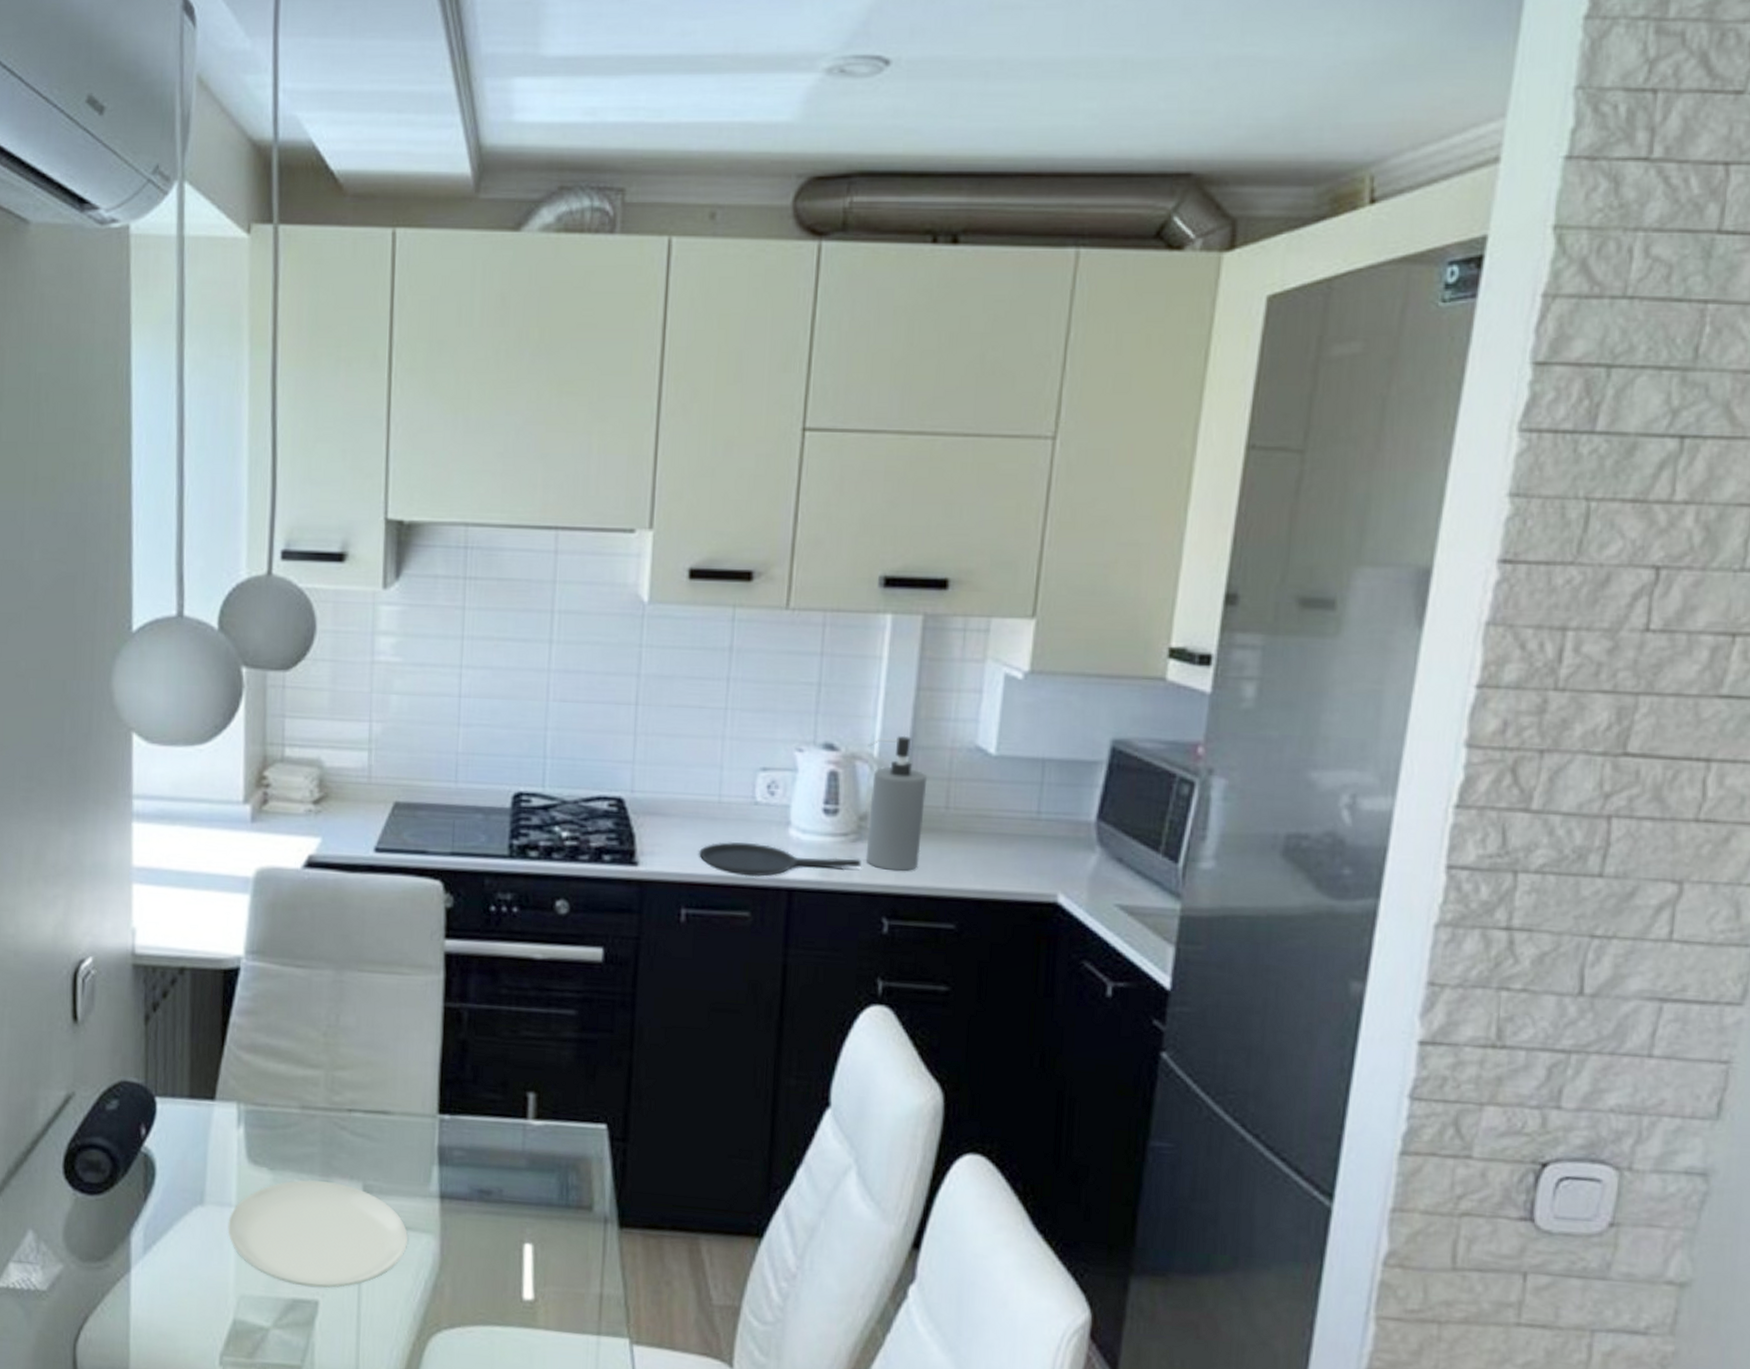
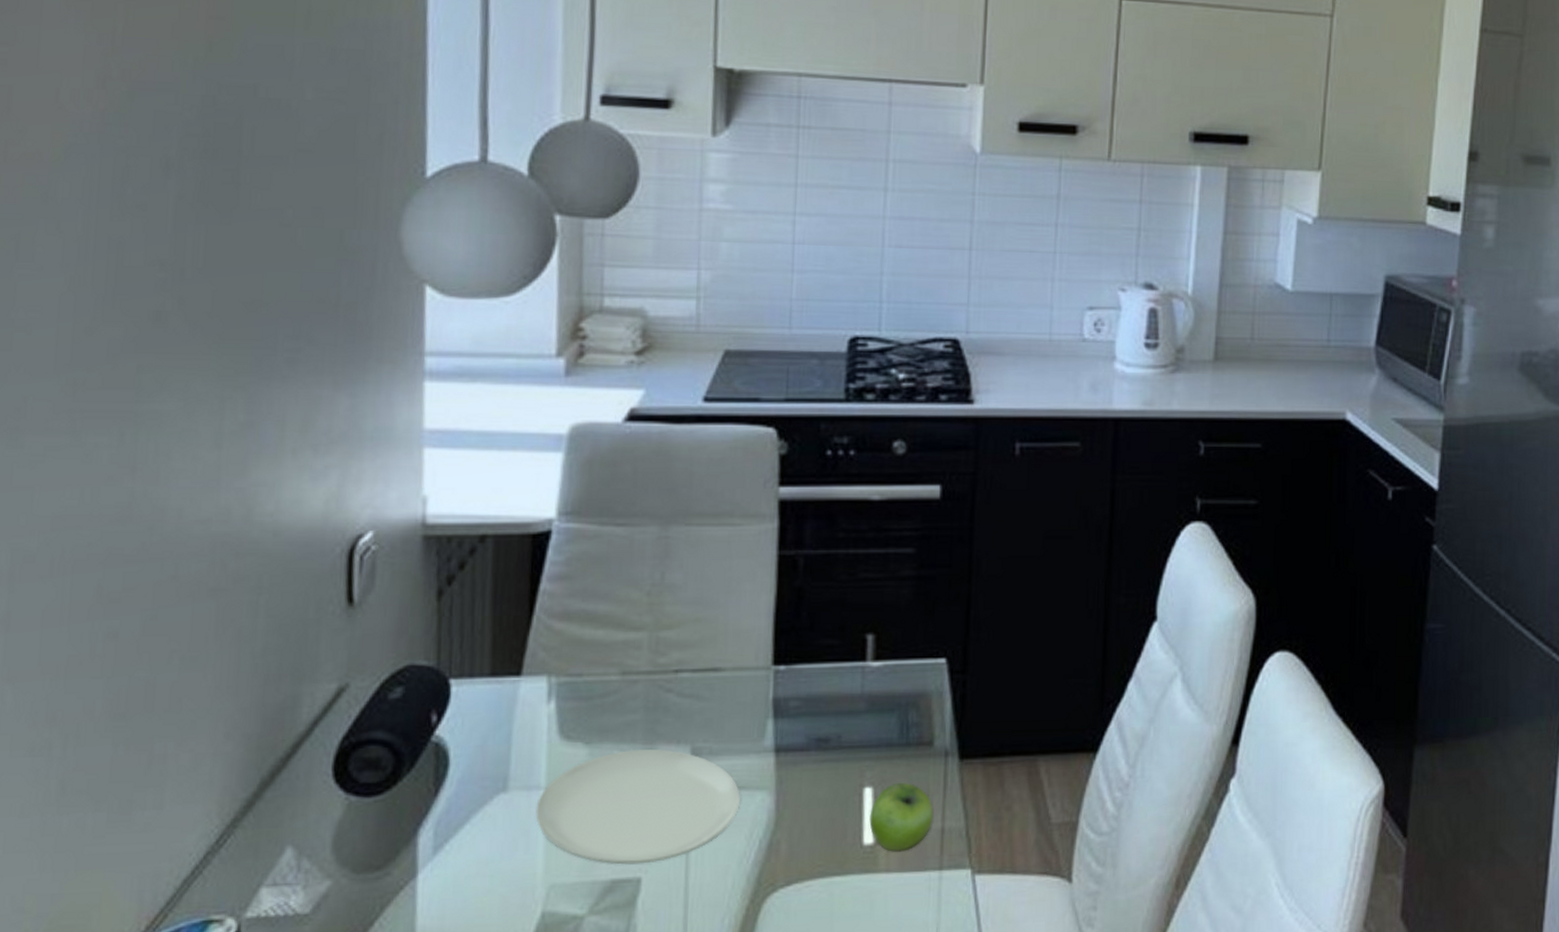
fruit: none [529,1243,592,1312] -> present [869,782,933,852]
frying pan: present [699,842,861,878] -> none [1032,377,1179,410]
soap dispenser: present [865,735,928,871] -> none [1183,274,1235,397]

